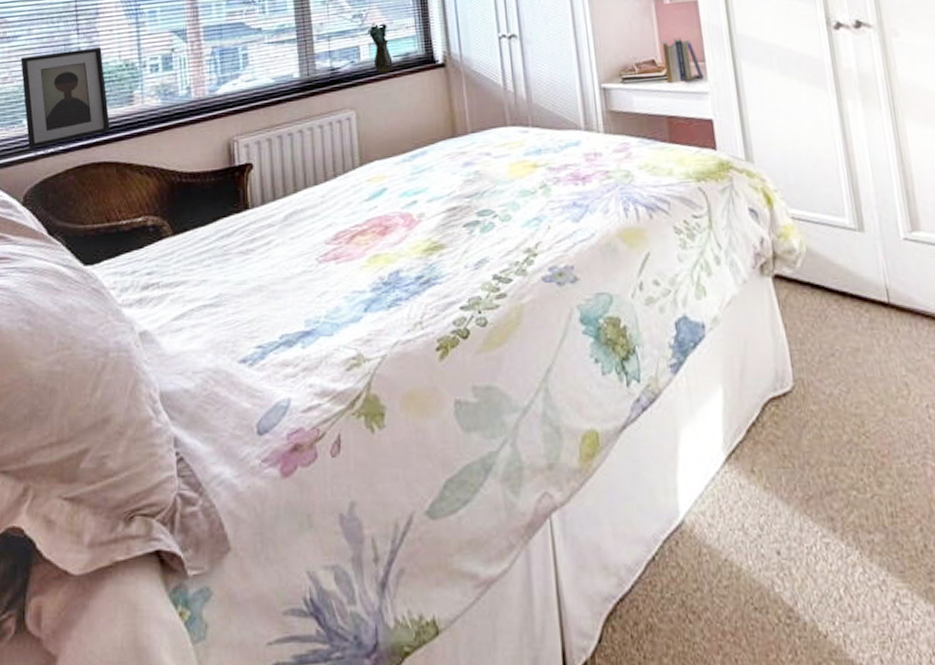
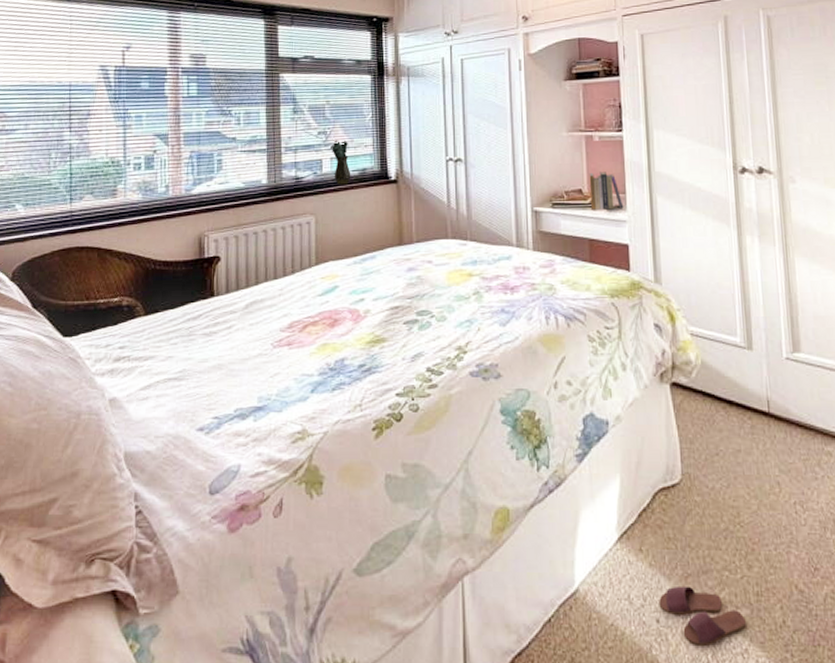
picture frame: present [20,47,110,149] -> none [16,145,95,231]
slippers: none [778,510,882,579] -> present [659,585,746,646]

